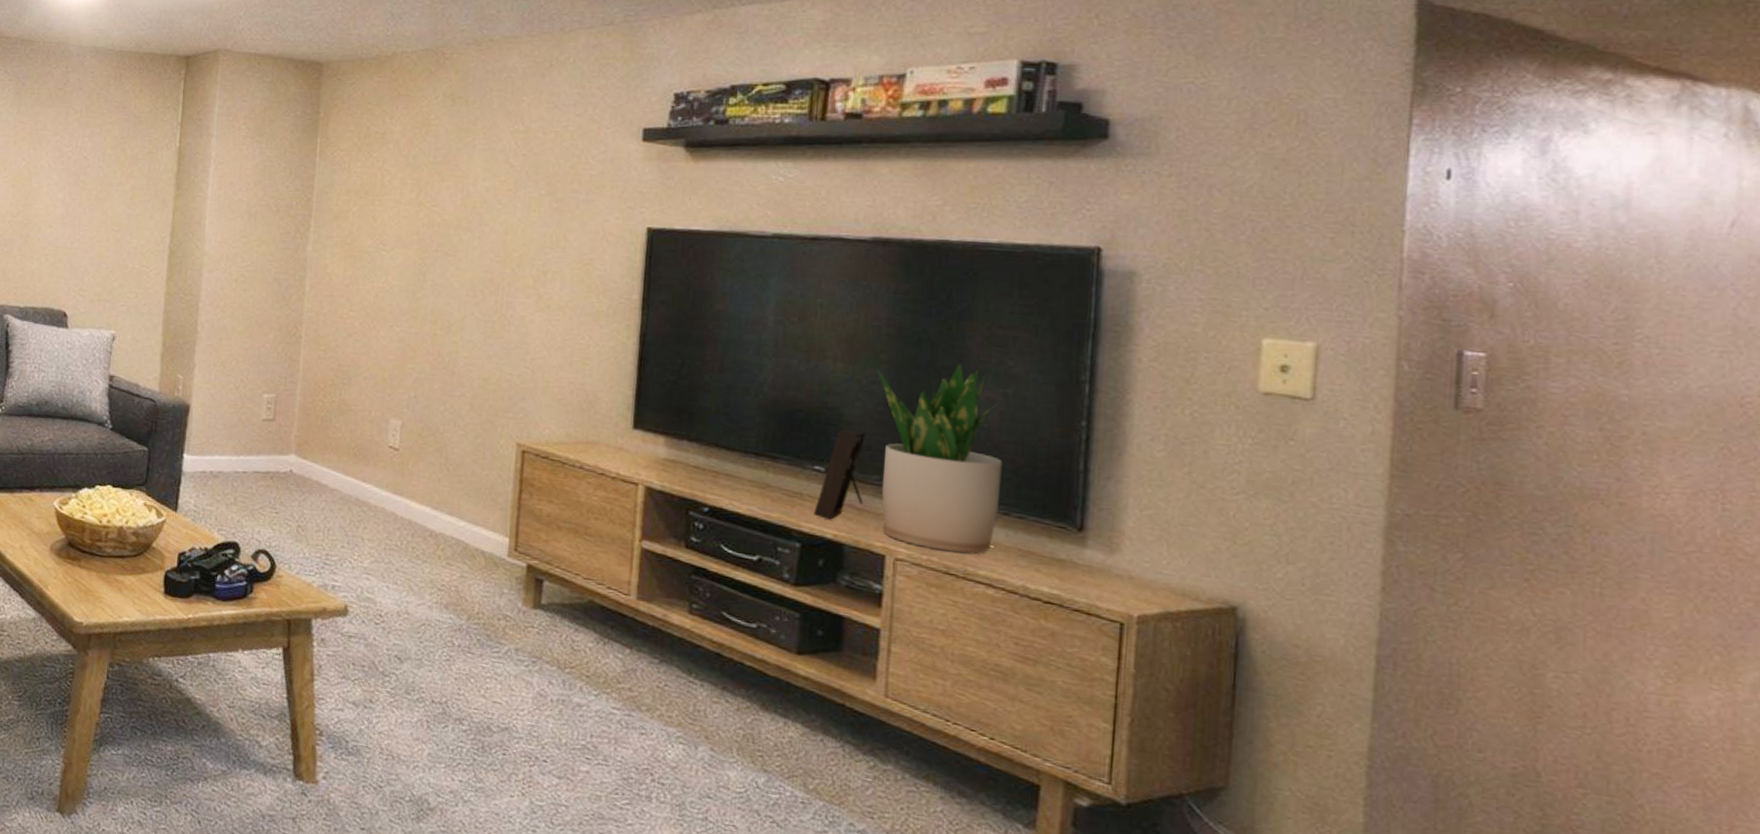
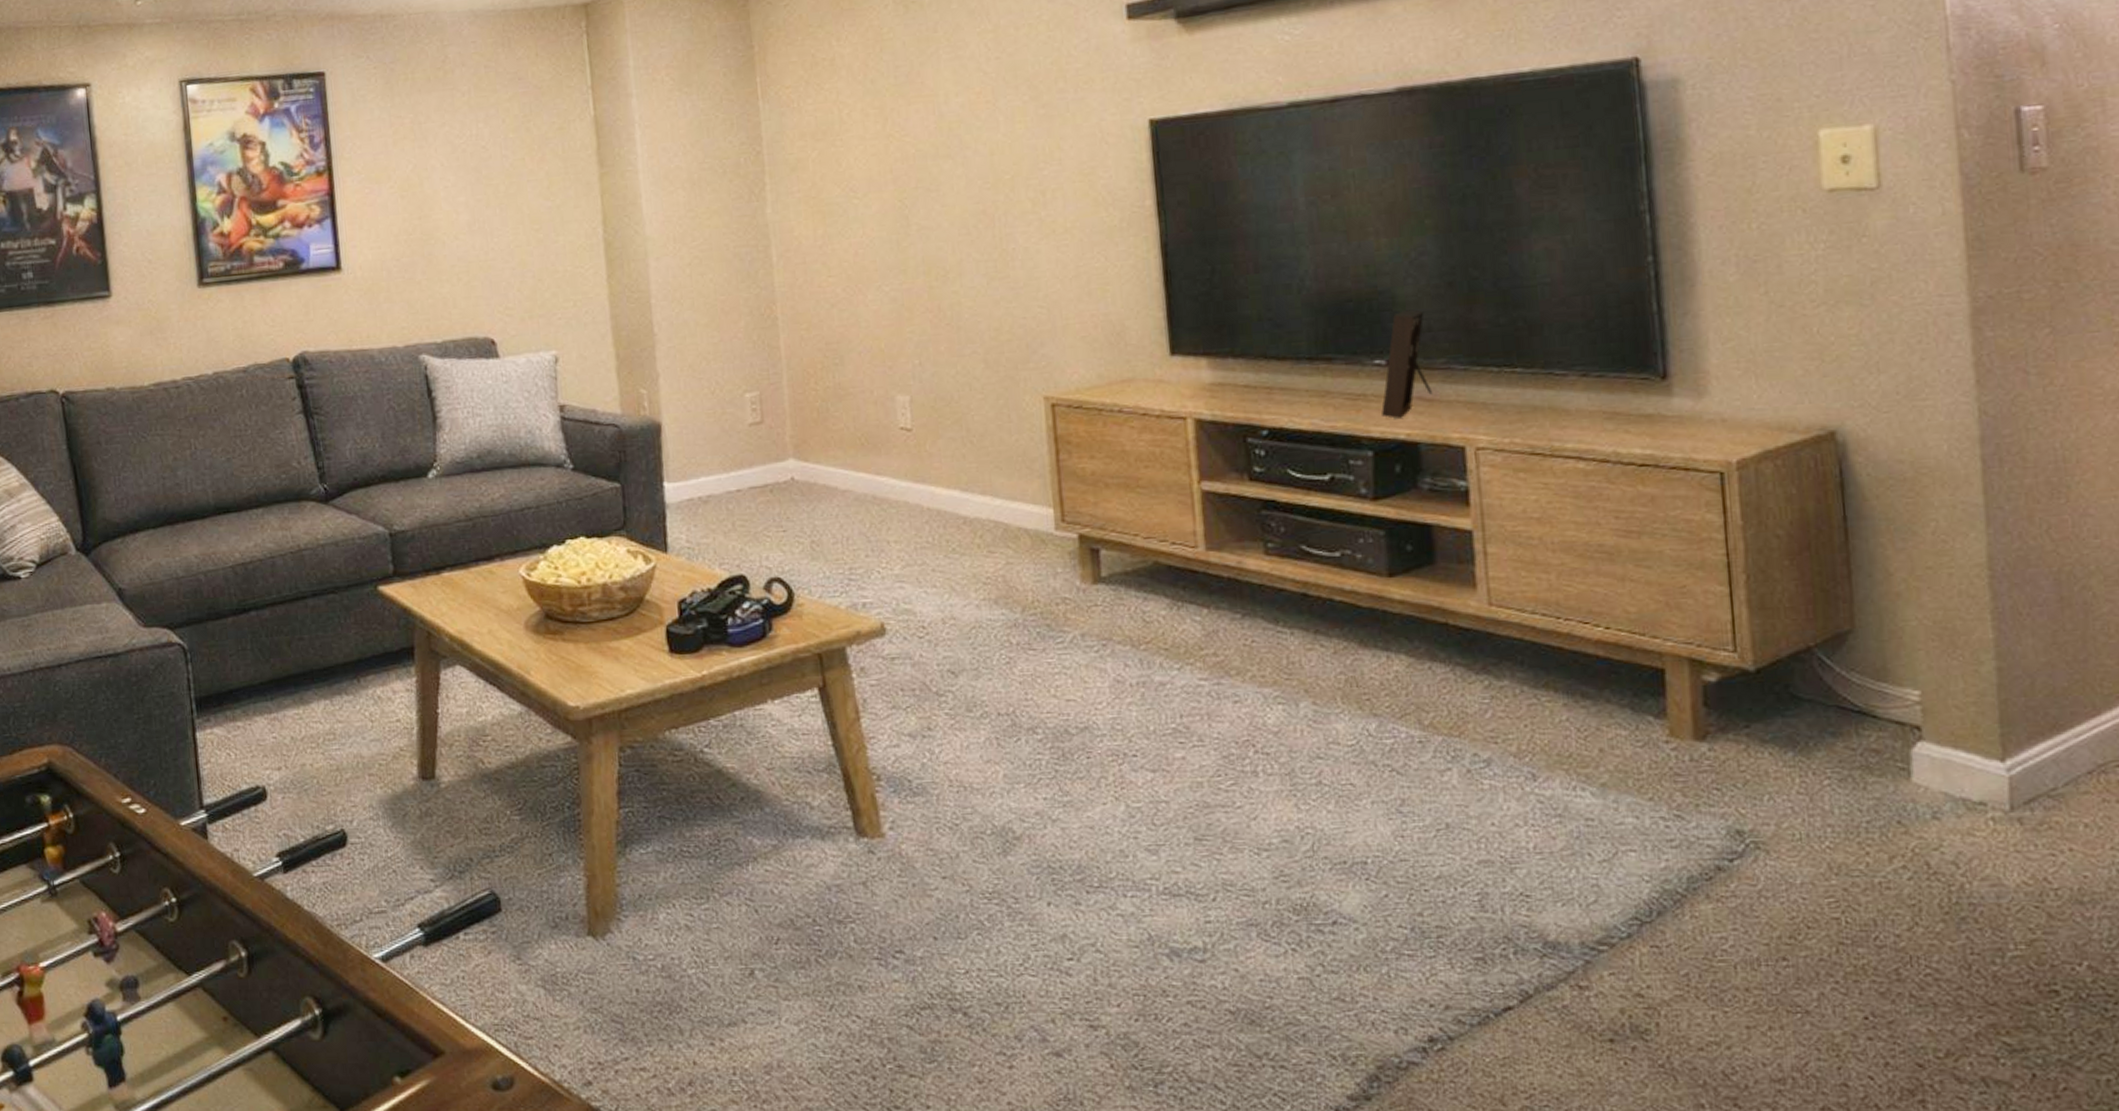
planter: present [876,364,1003,554] -> none [1423,215,1577,430]

